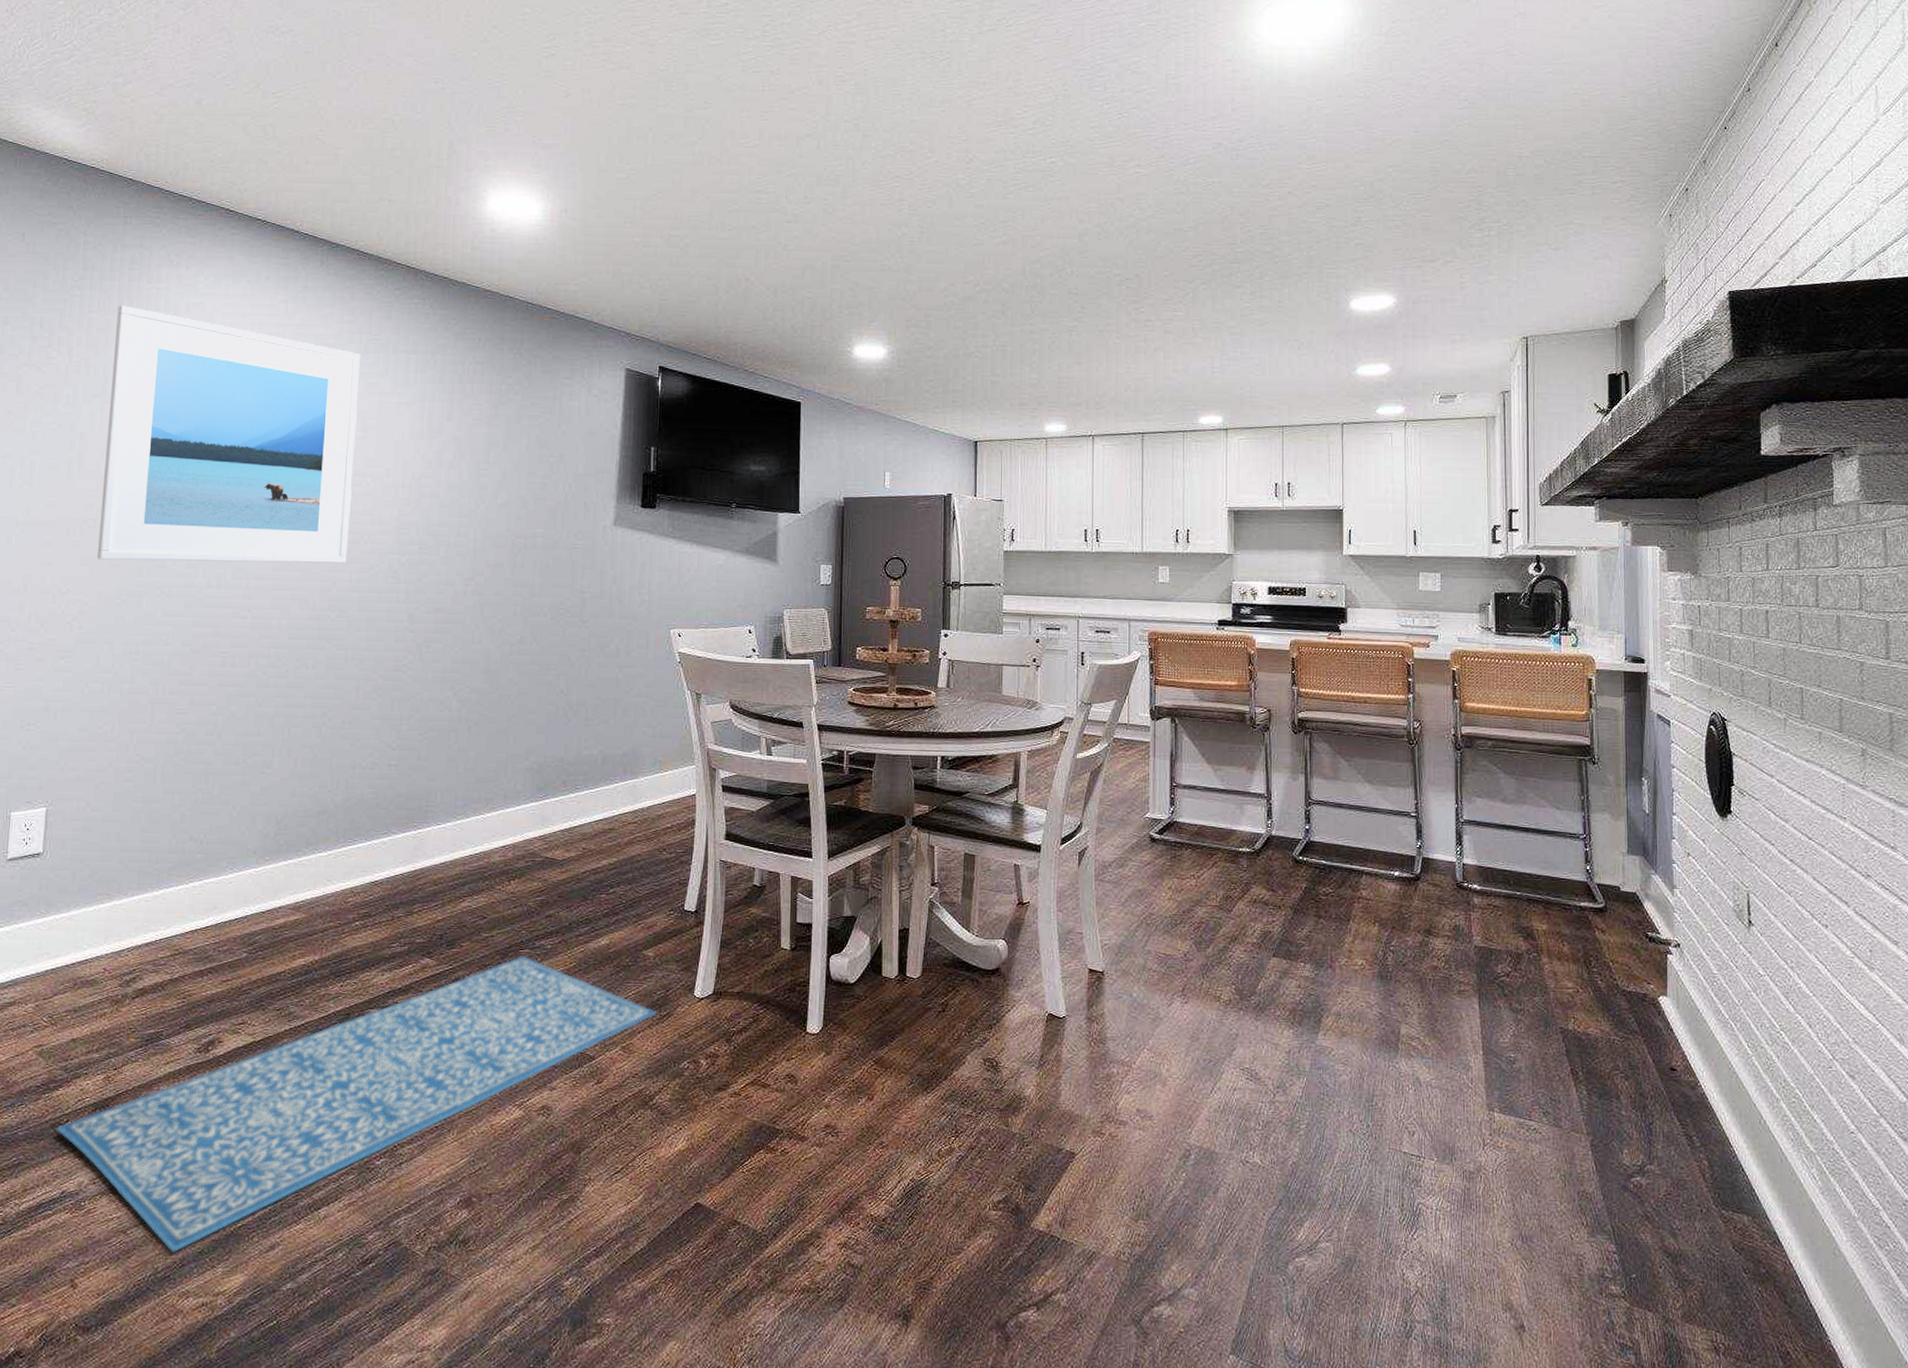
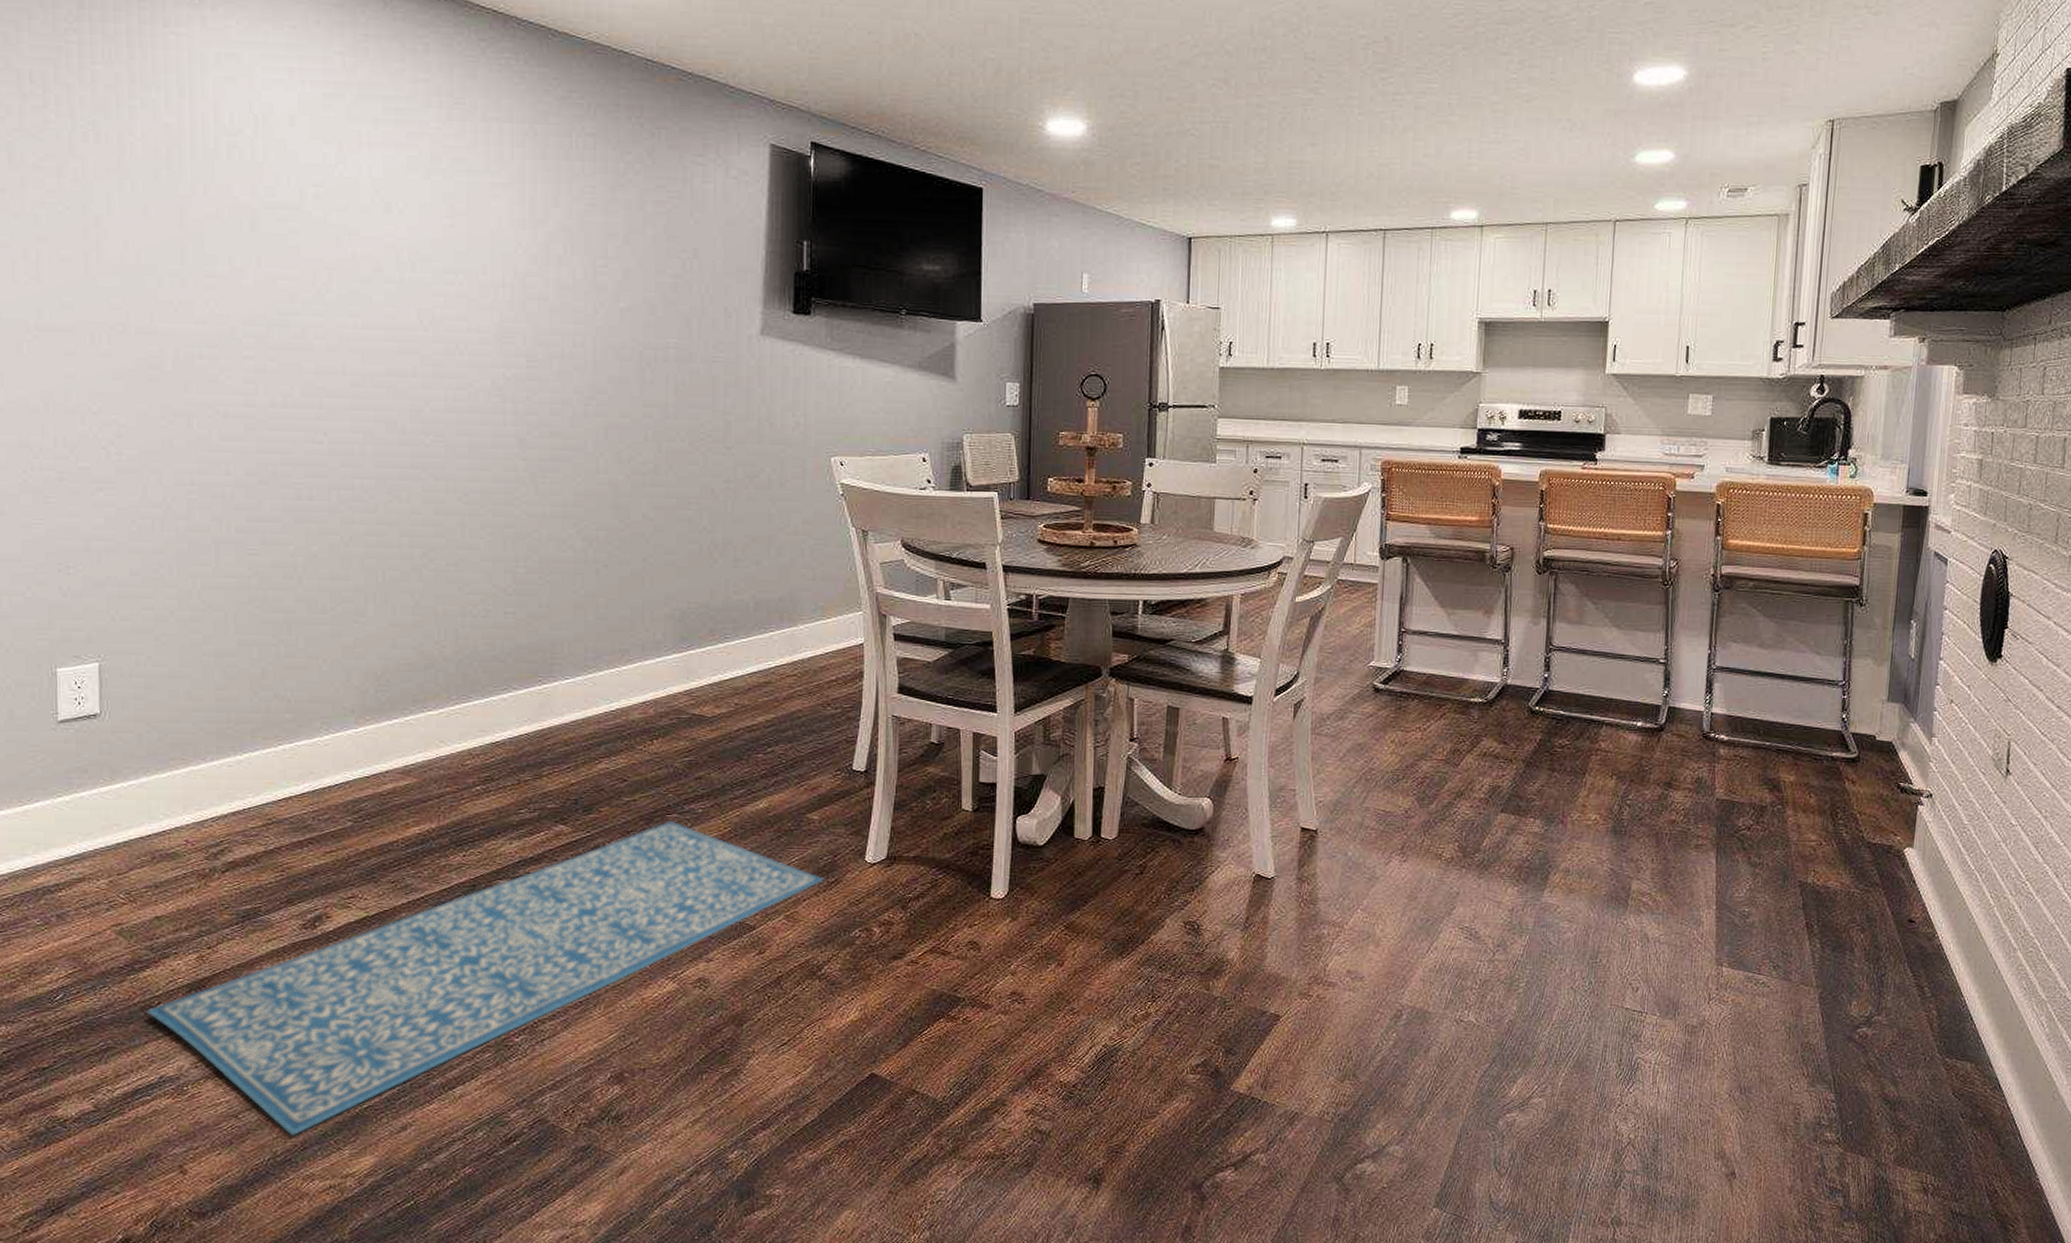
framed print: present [96,305,361,564] -> none [128,54,442,379]

